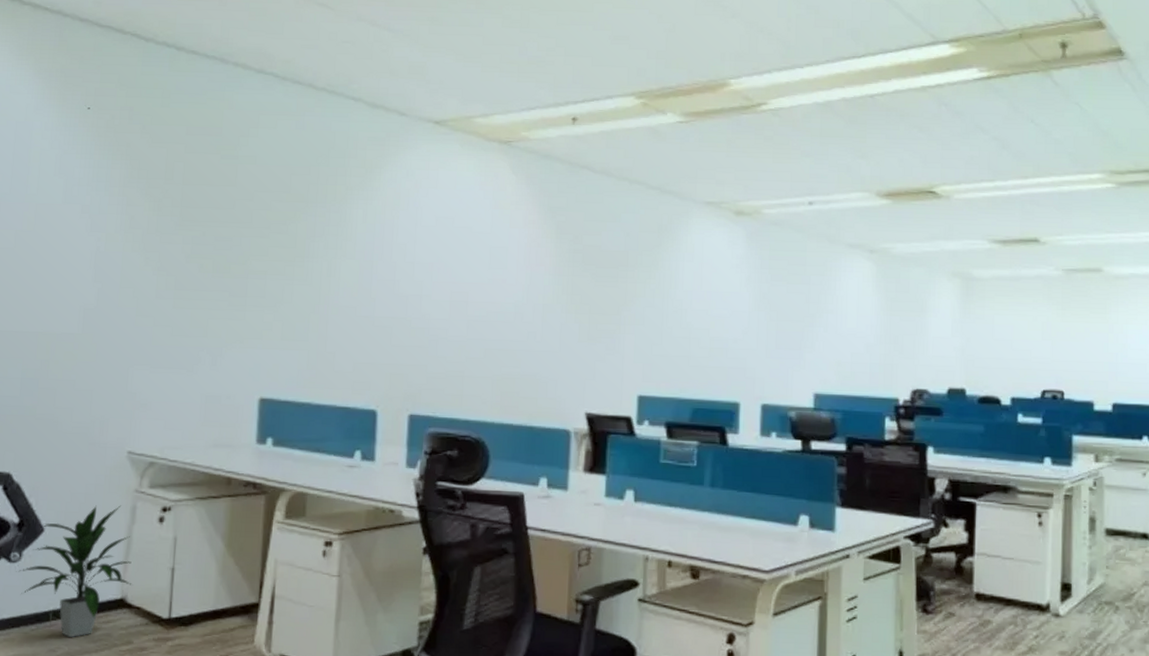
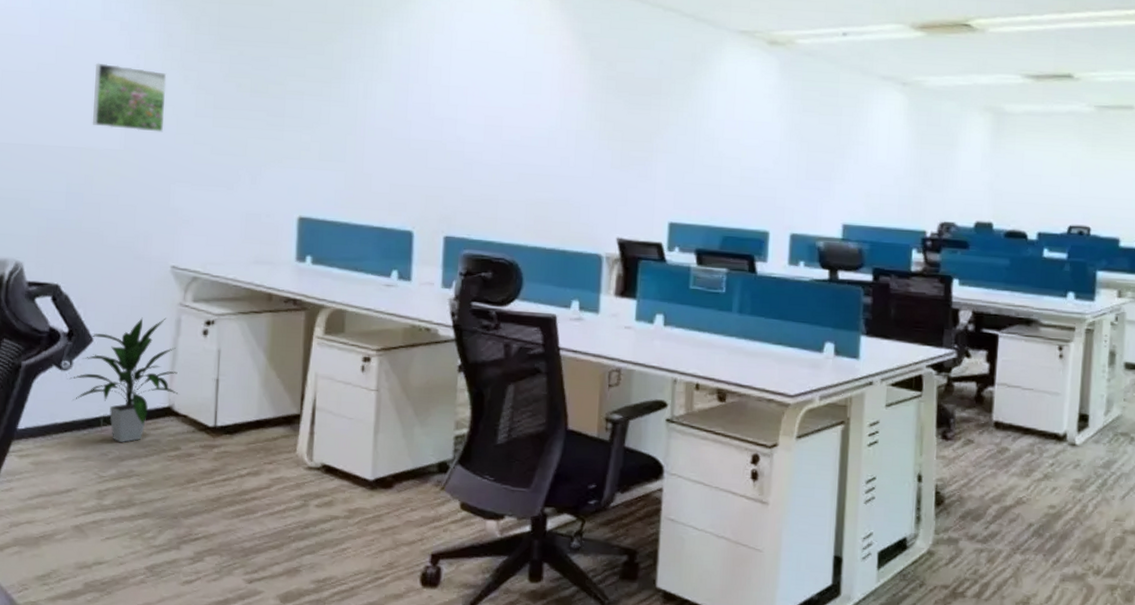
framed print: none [51,246,128,315] -> present [93,63,167,132]

